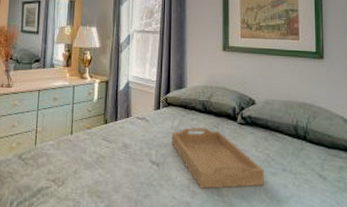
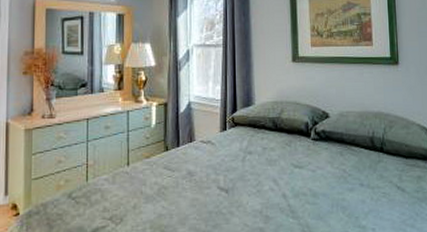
serving tray: present [171,127,265,189] -> none [240,146,342,212]

